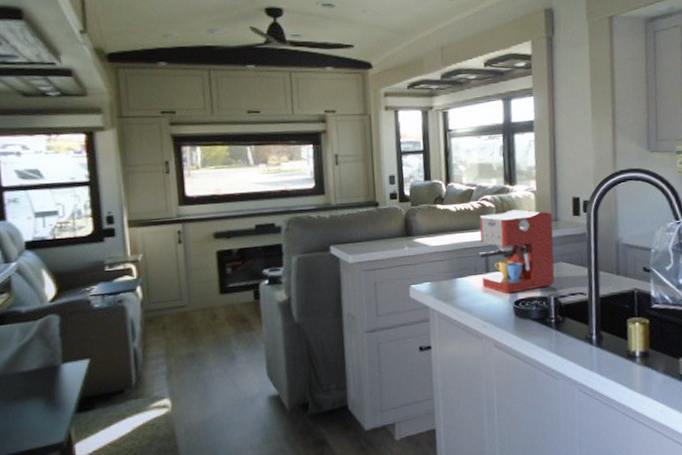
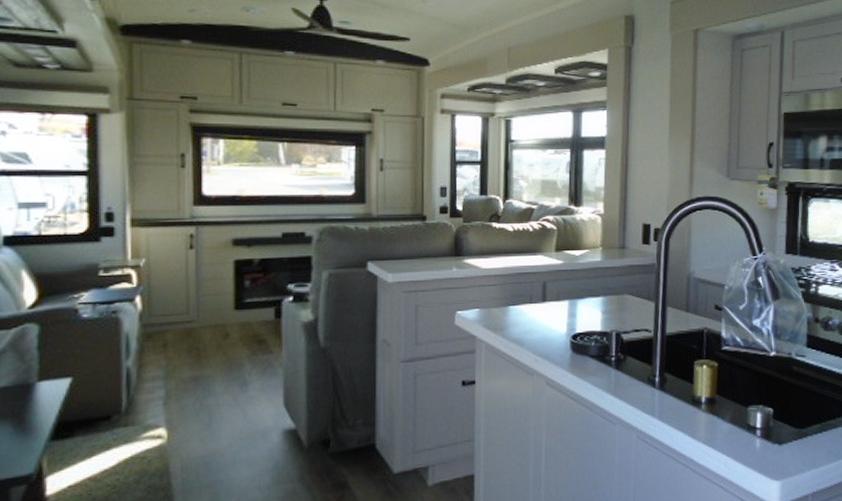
coffee maker: present [478,209,555,294] -> none [534,233,620,327]

